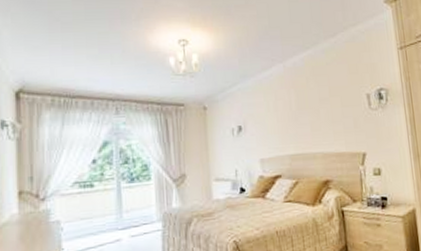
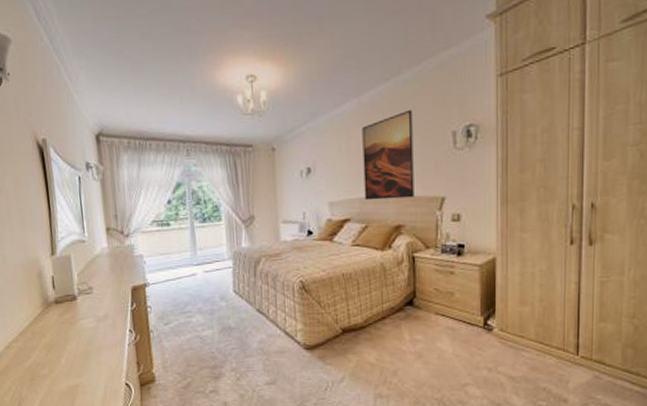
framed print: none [288,74,339,157] -> present [362,109,414,201]

